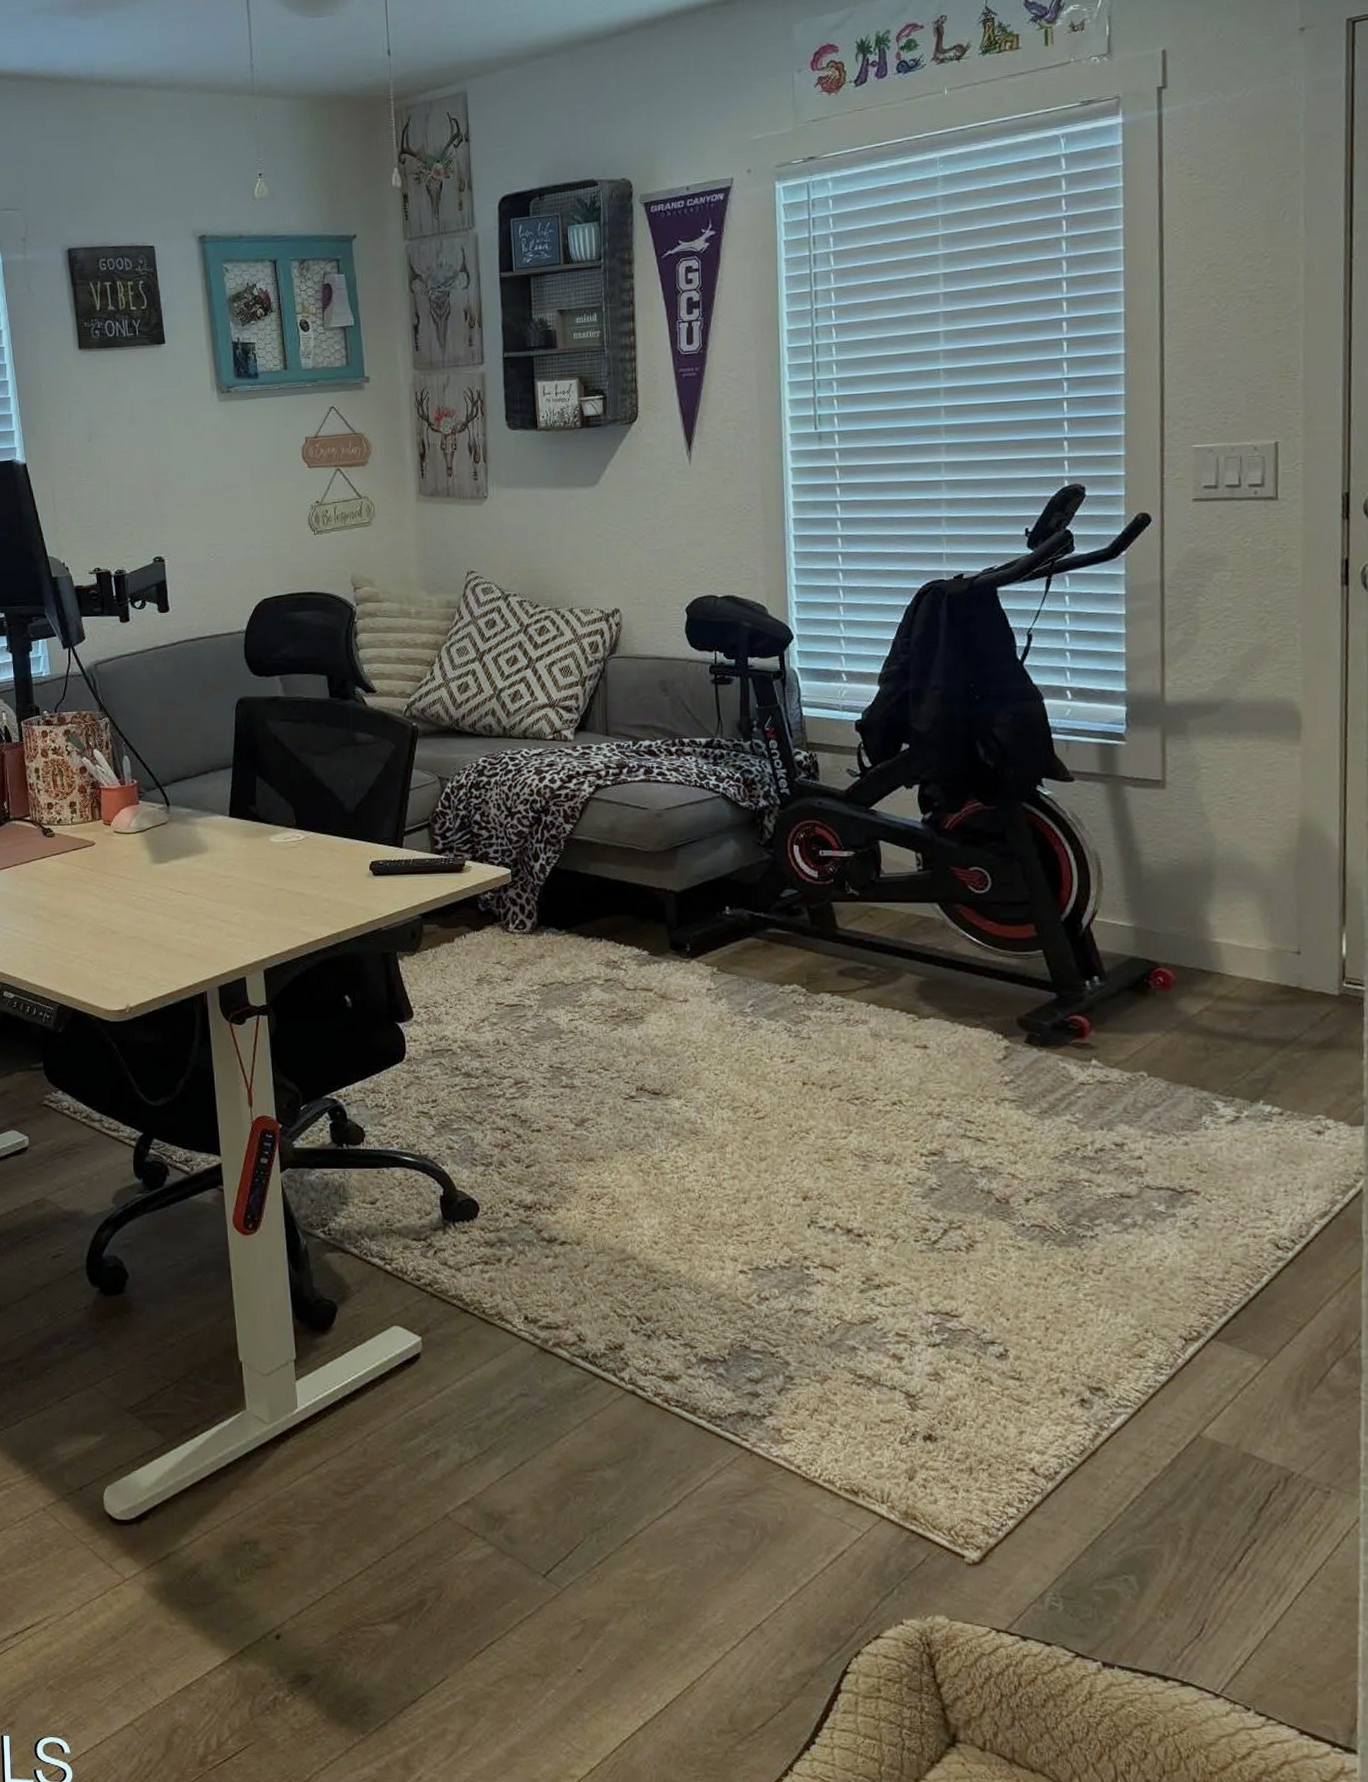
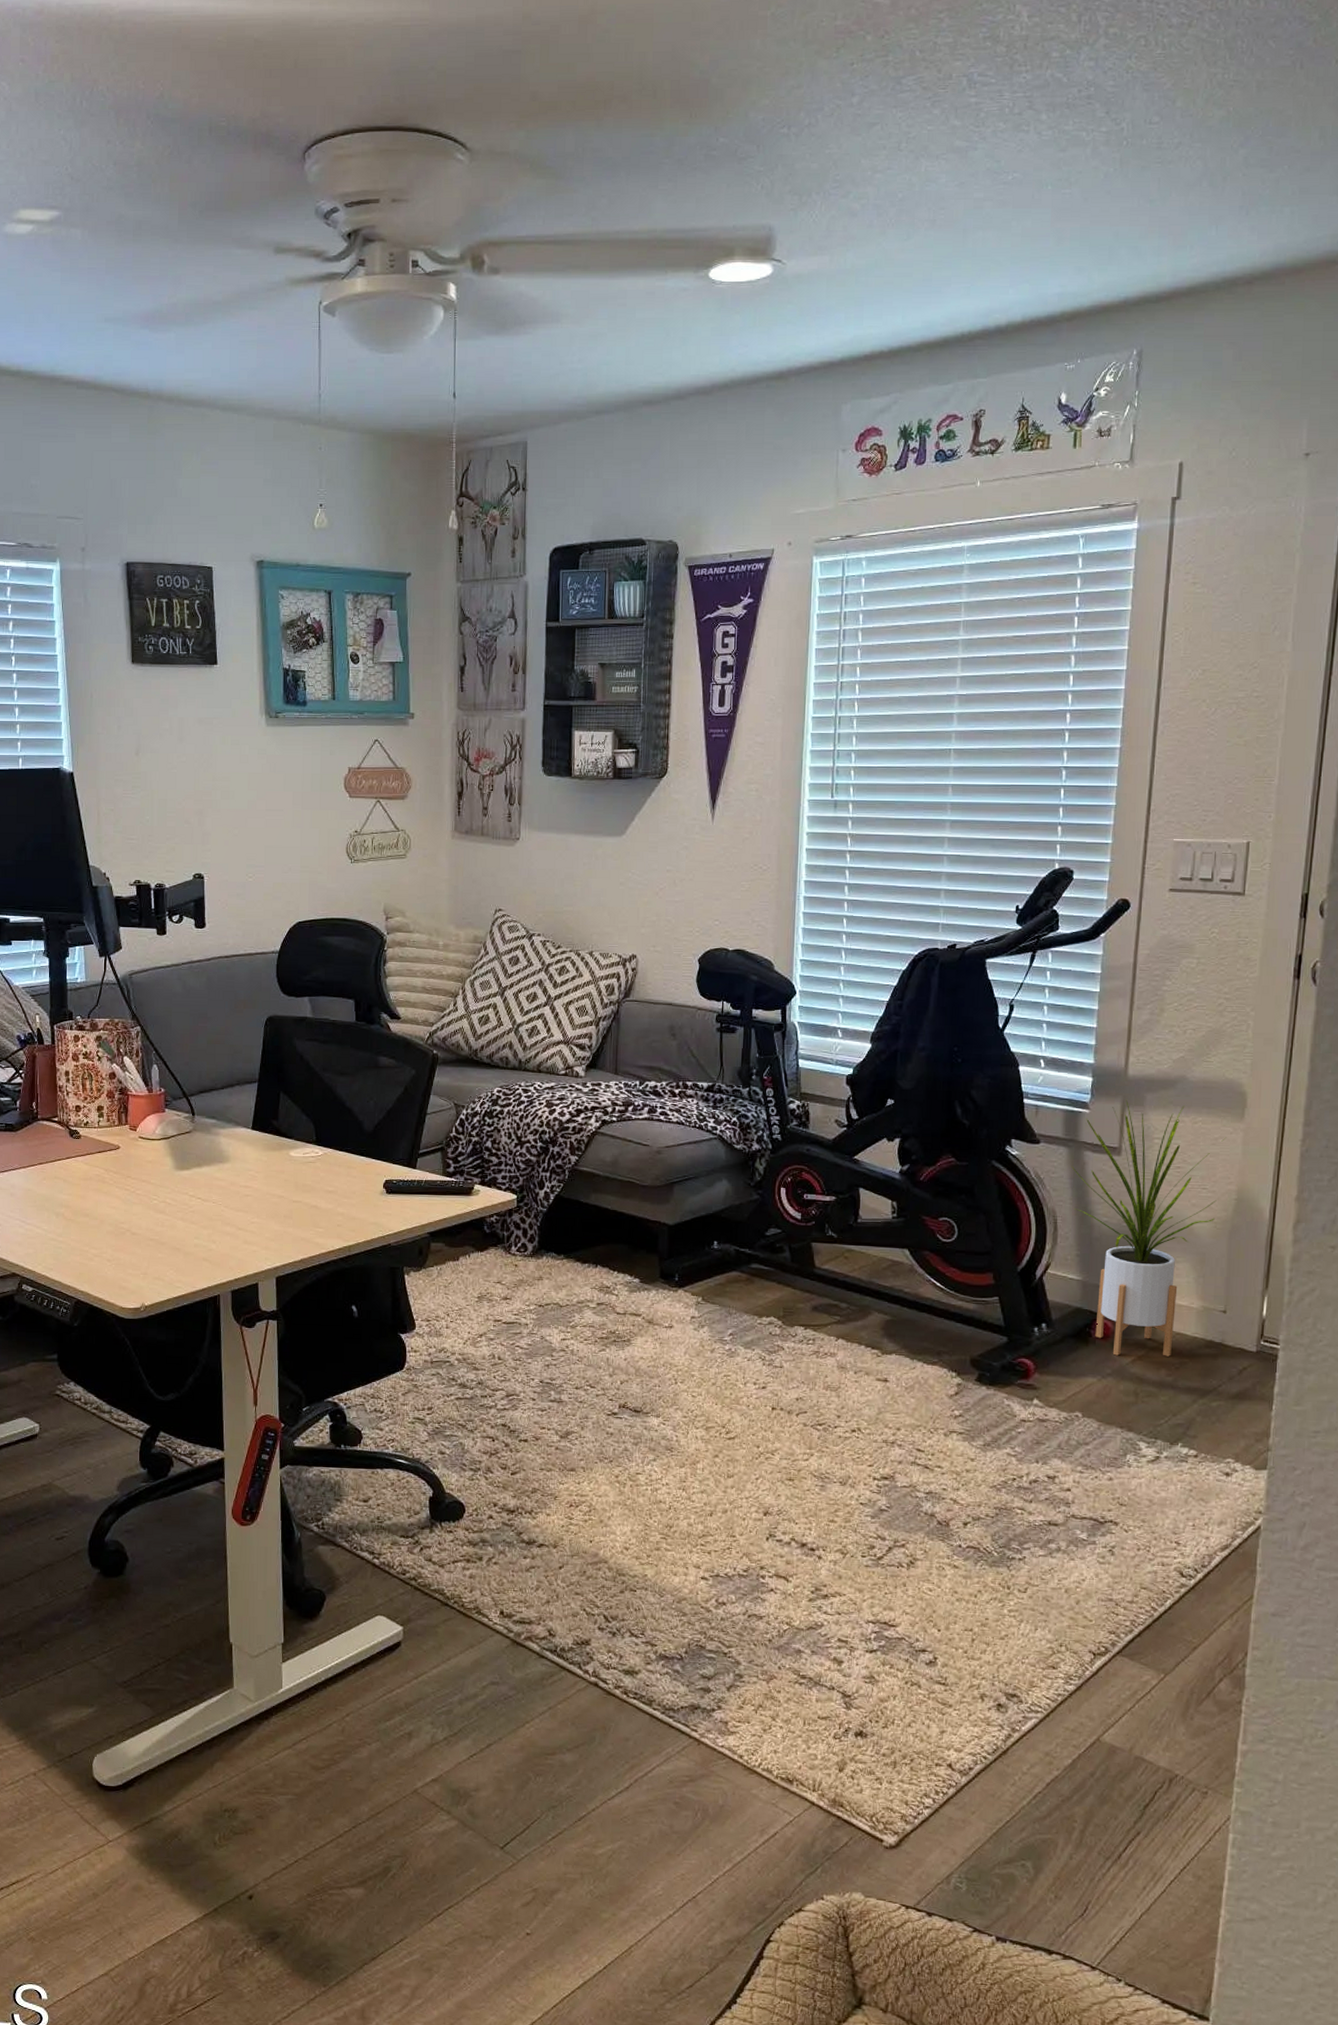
house plant: none [1111,727,1282,1007] -> present [1071,1099,1226,1357]

